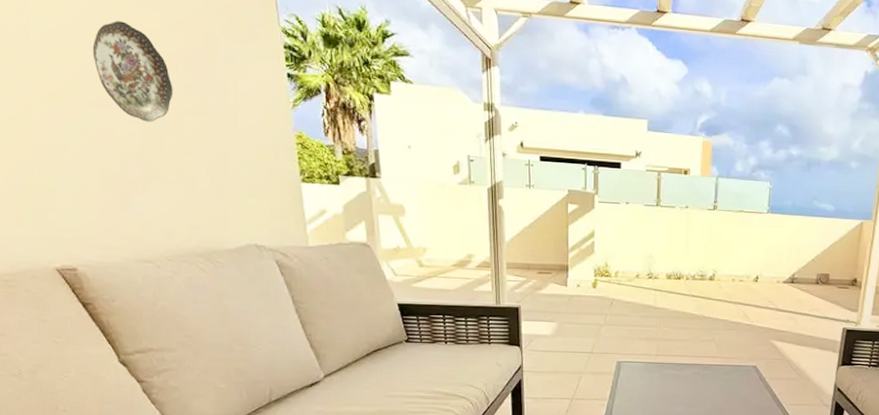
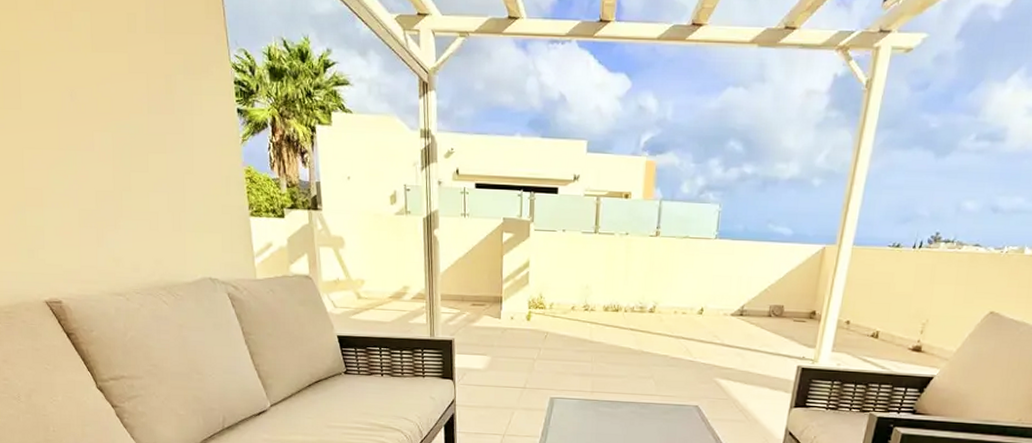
decorative plate: present [92,21,173,122] -> none [71,66,139,162]

